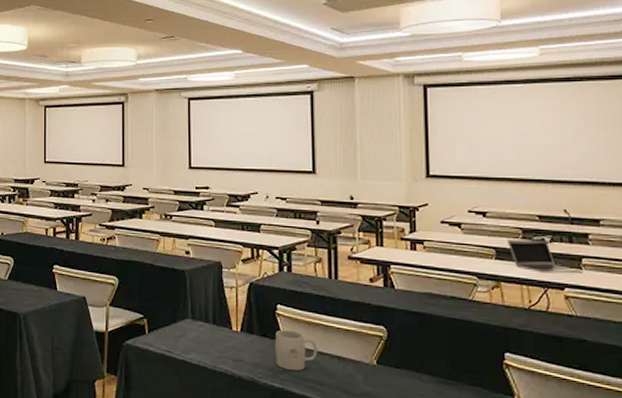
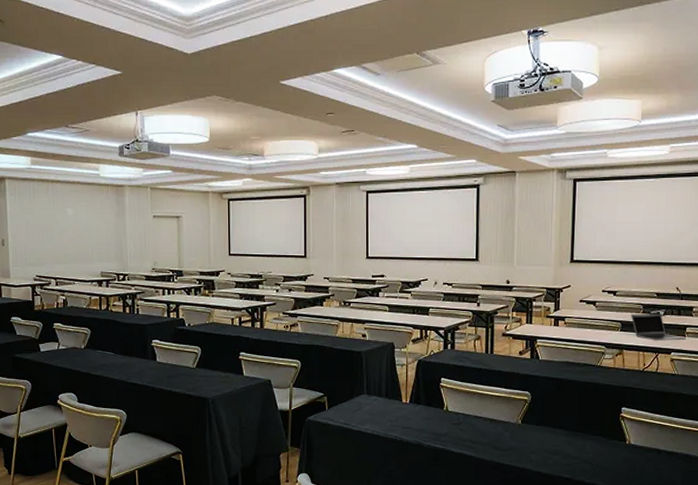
mug: present [274,329,318,371] -> none [438,399,474,434]

